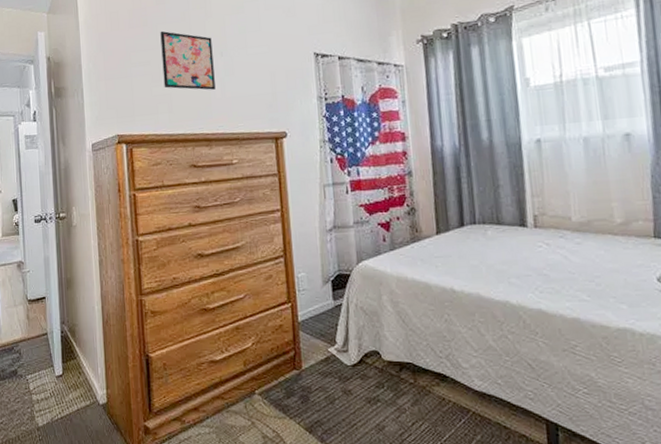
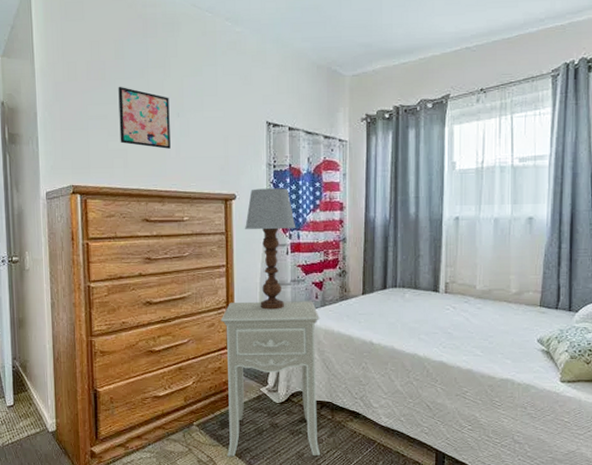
nightstand: none [279,244,404,431] -> present [221,301,321,457]
table lamp: none [298,121,355,257] -> present [244,188,296,310]

